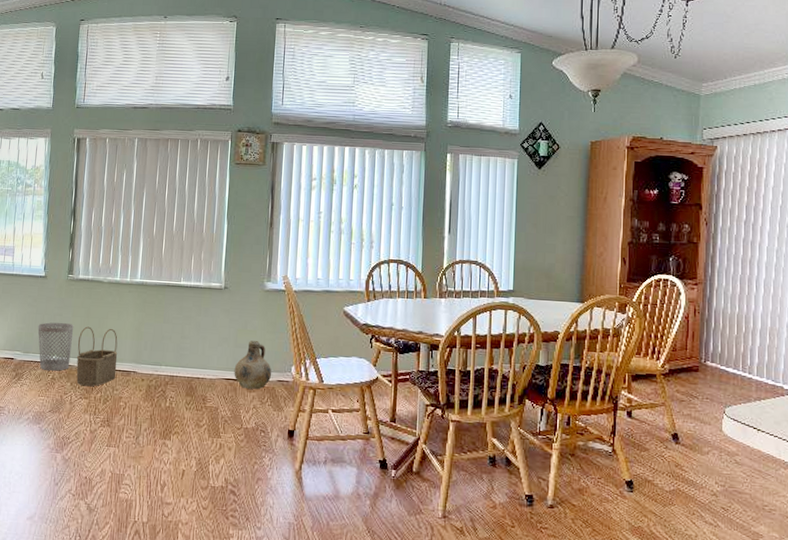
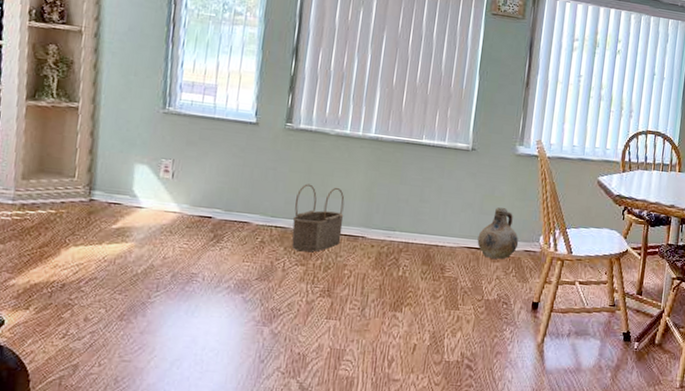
wastebasket: present [38,322,74,371] -> none [244,177,291,234]

